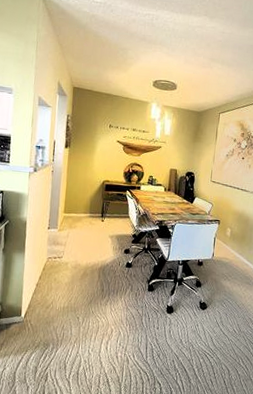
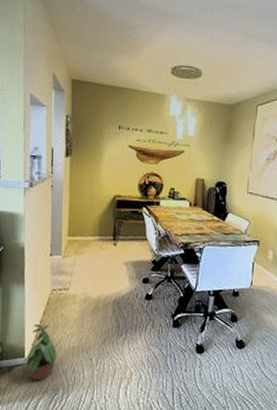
potted plant: none [21,287,49,337] -> present [24,323,57,381]

